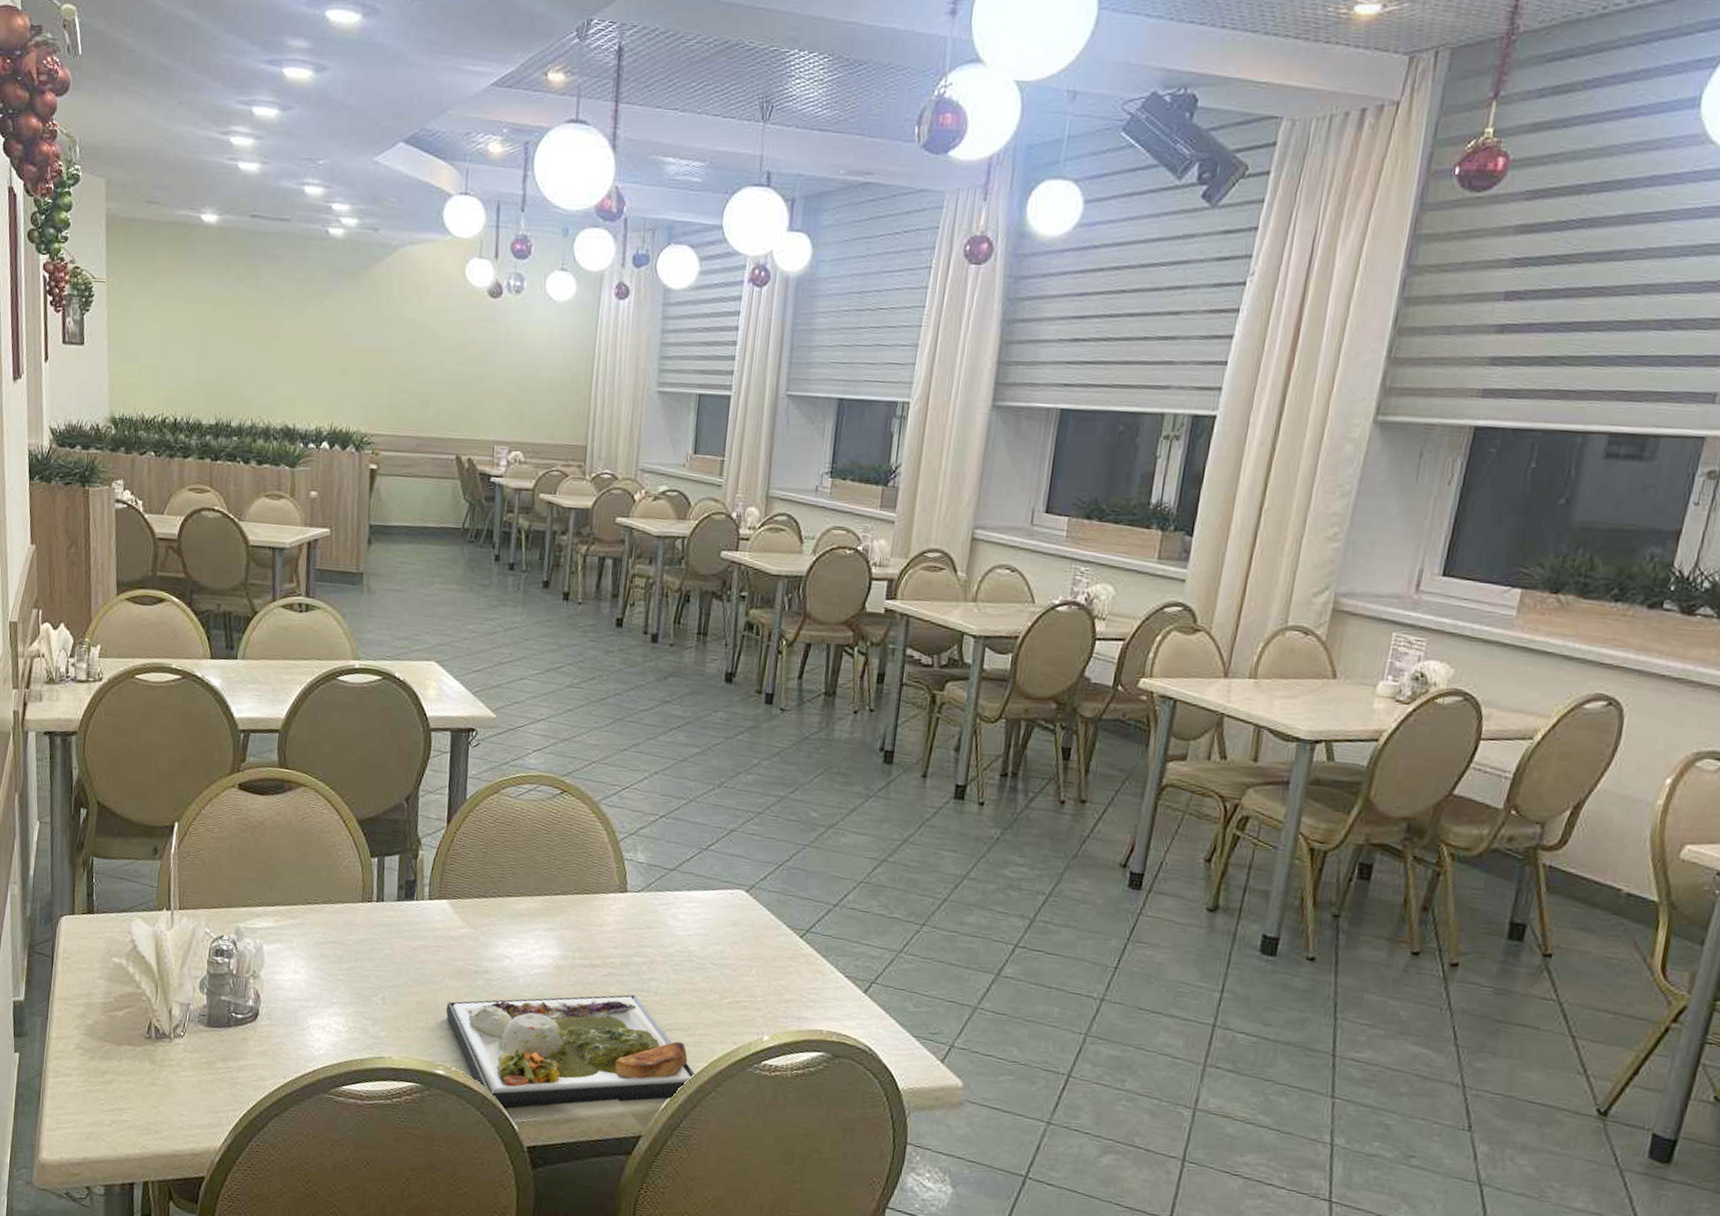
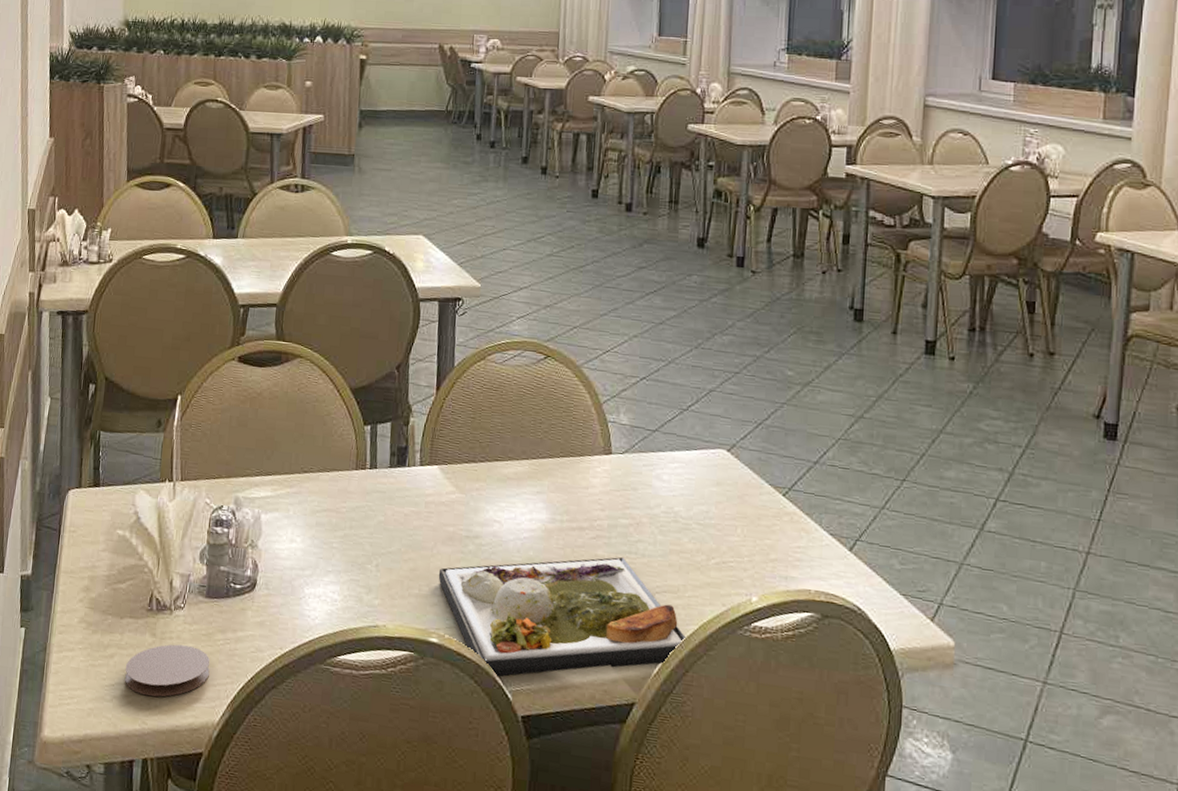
coaster: none [124,1071,212,1123] -> present [125,644,210,697]

